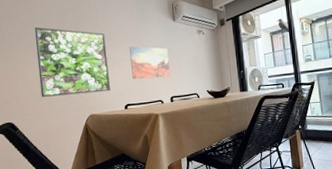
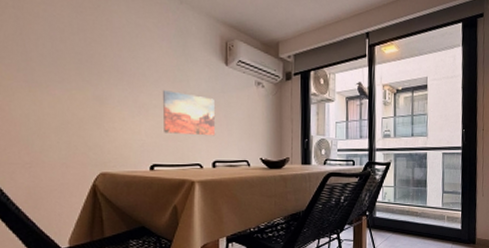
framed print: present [34,26,110,97] -> none [26,44,132,145]

